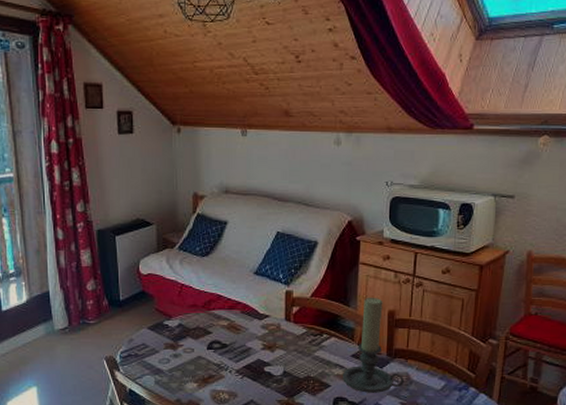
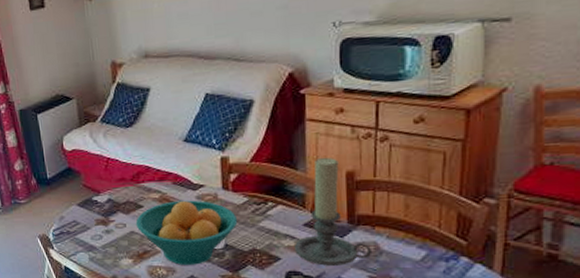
fruit bowl: none [203,329,297,390] -> present [135,200,238,265]

